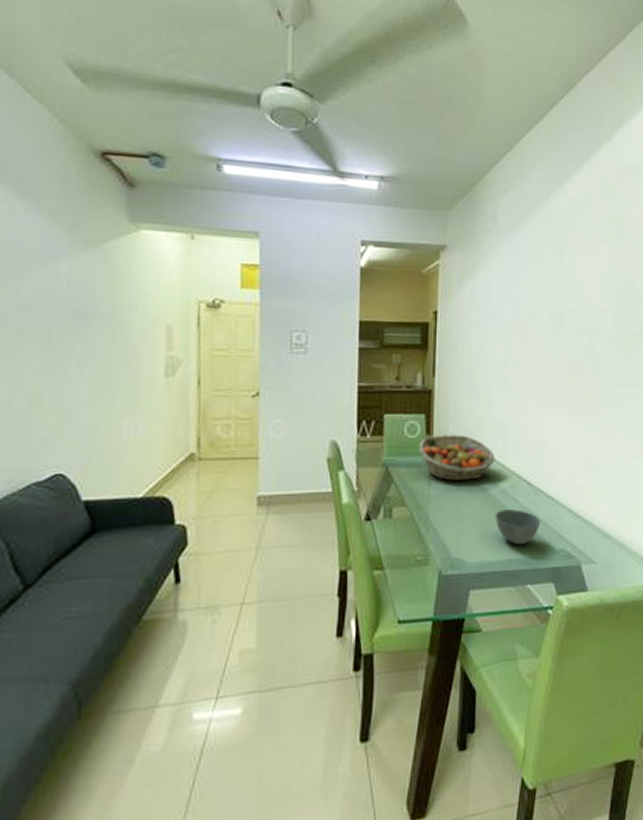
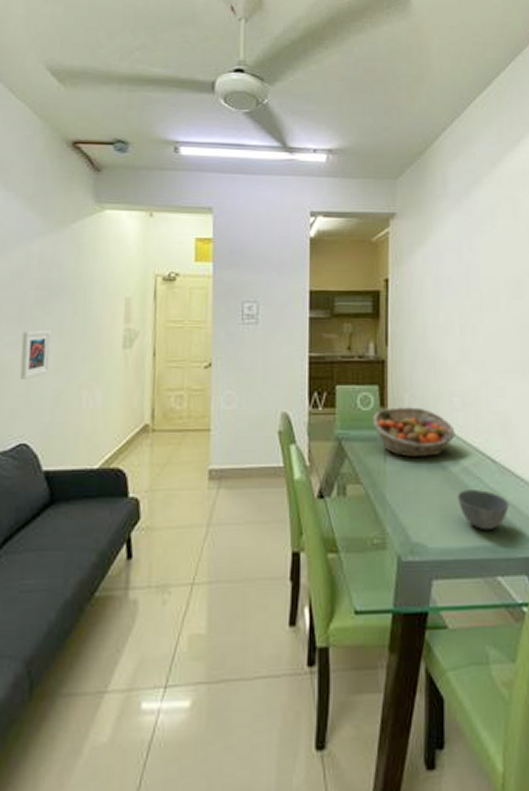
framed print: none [51,357,86,408] -> present [19,330,52,379]

